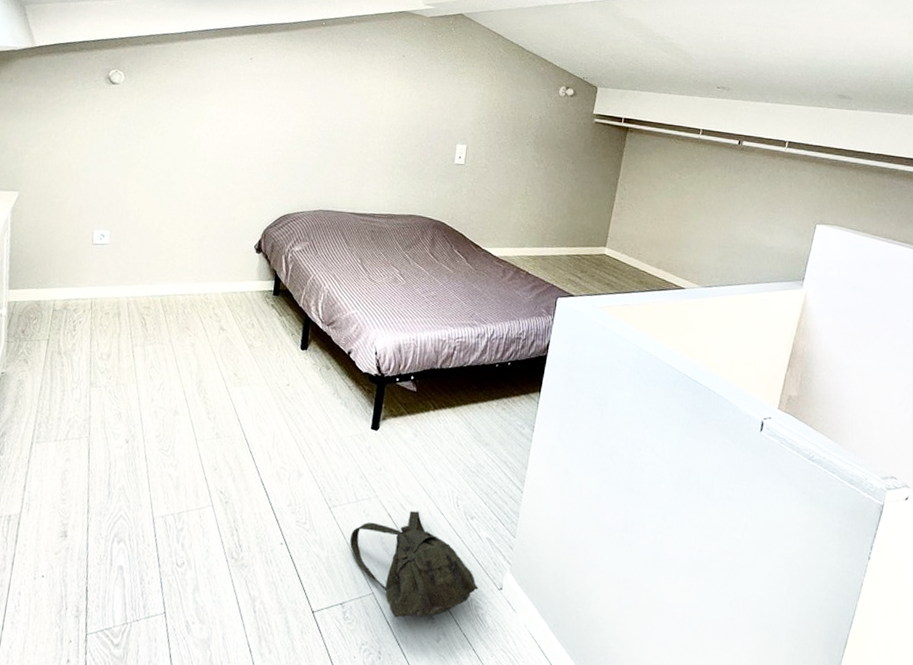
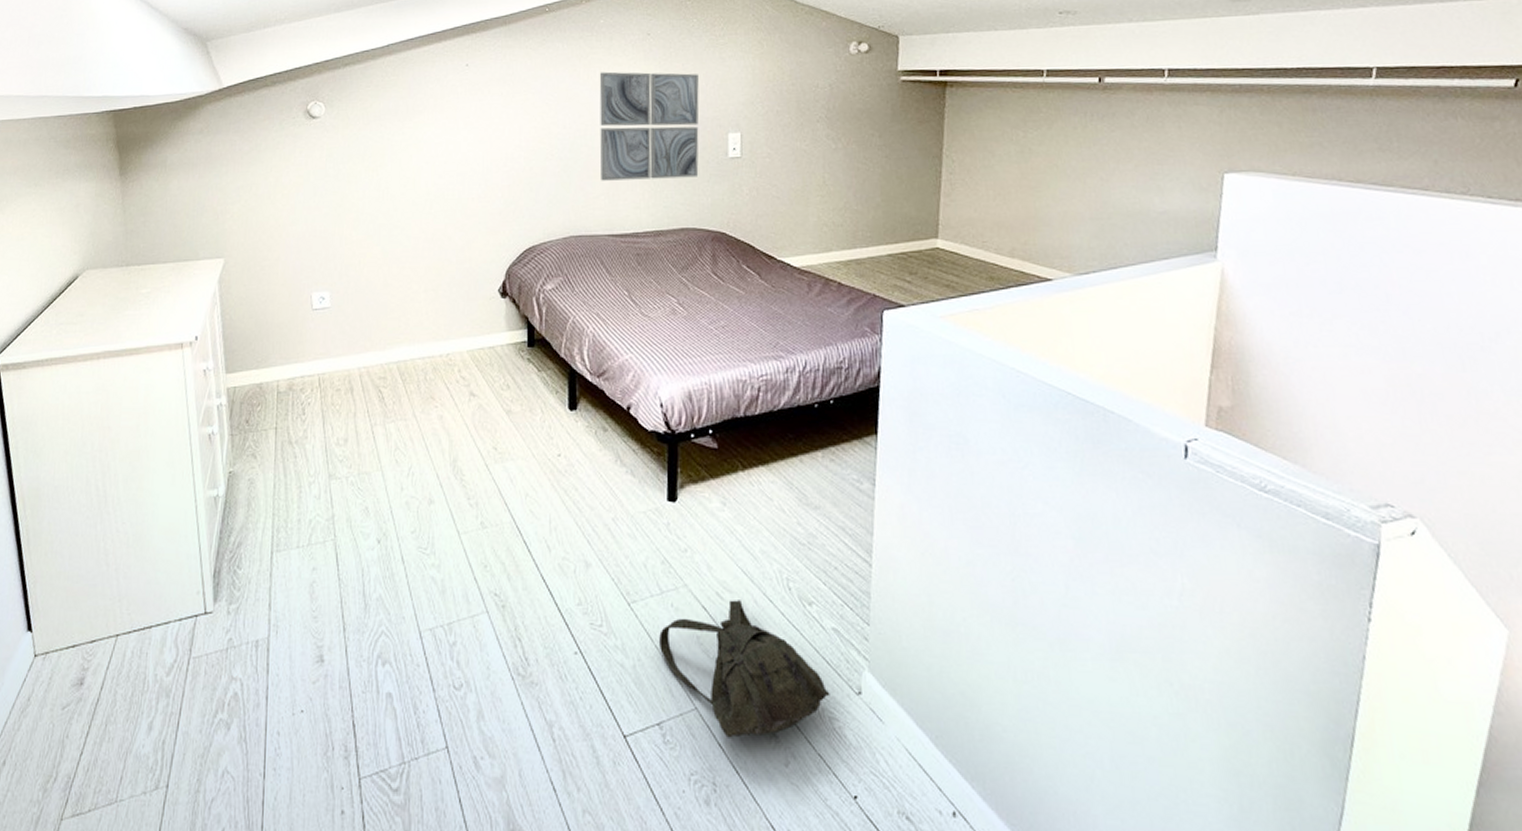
wall art: none [350,81,439,176] -> present [599,71,699,181]

